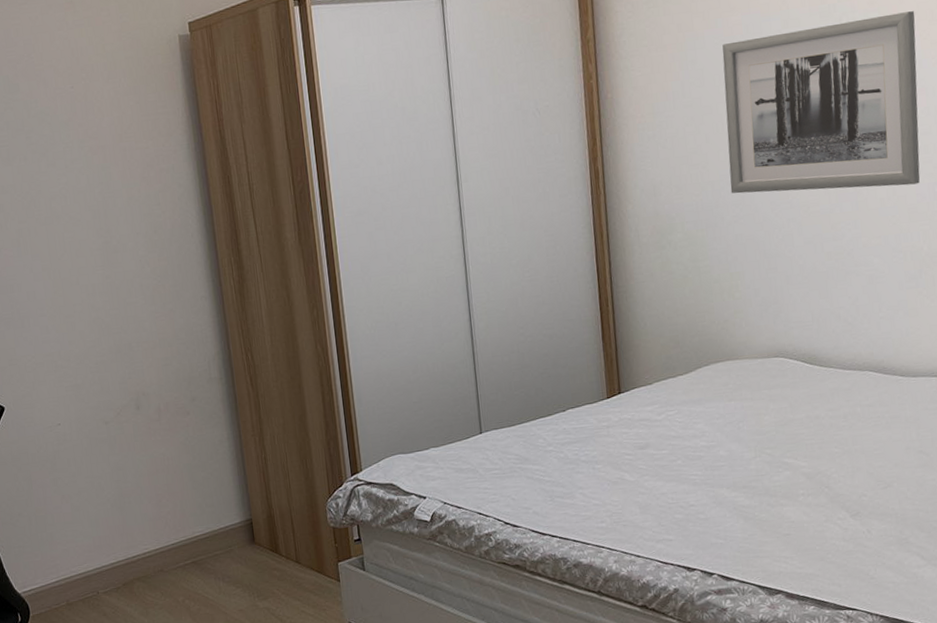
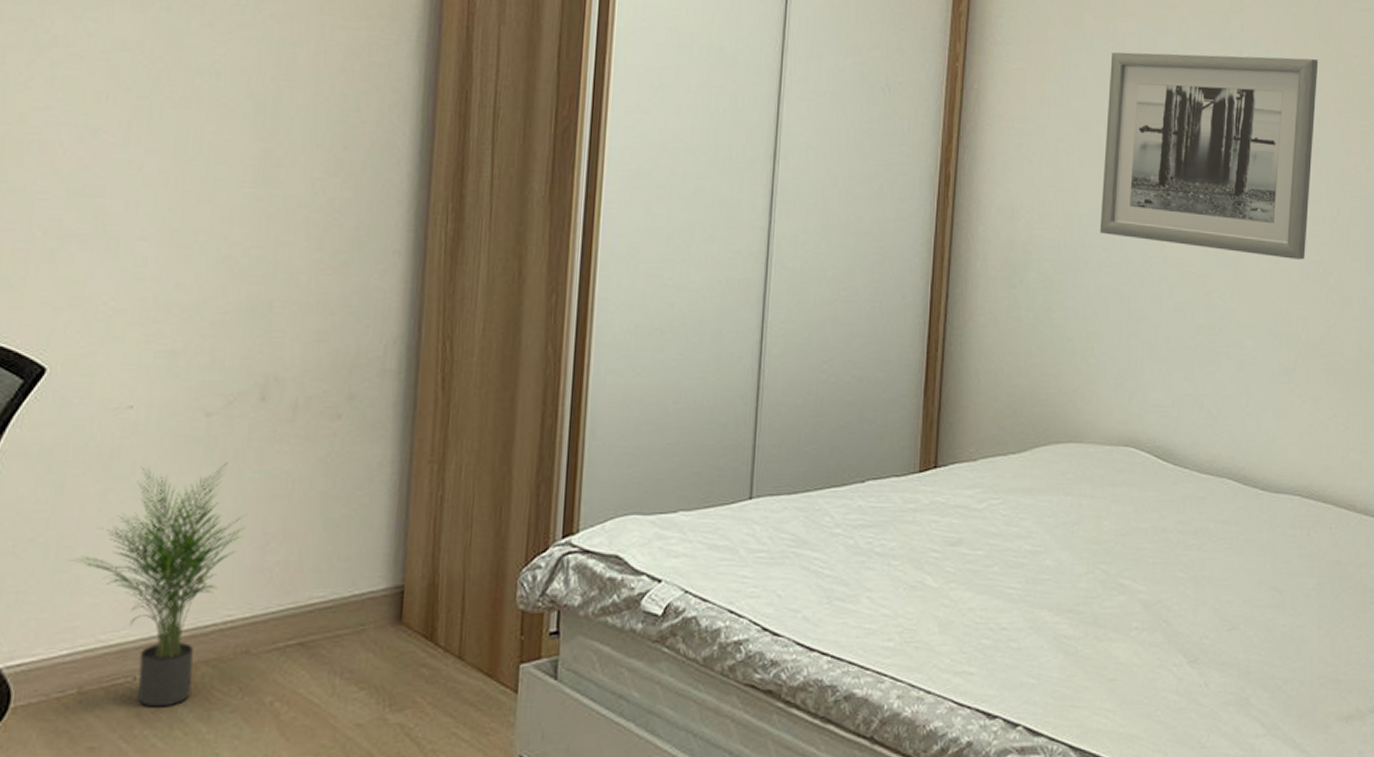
potted plant: none [44,452,145,610] -> present [69,462,248,707]

